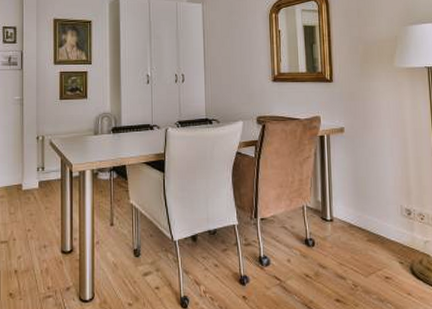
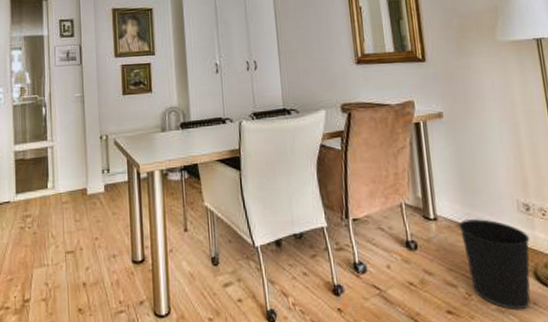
wastebasket: none [350,221,409,300] -> present [458,219,531,310]

